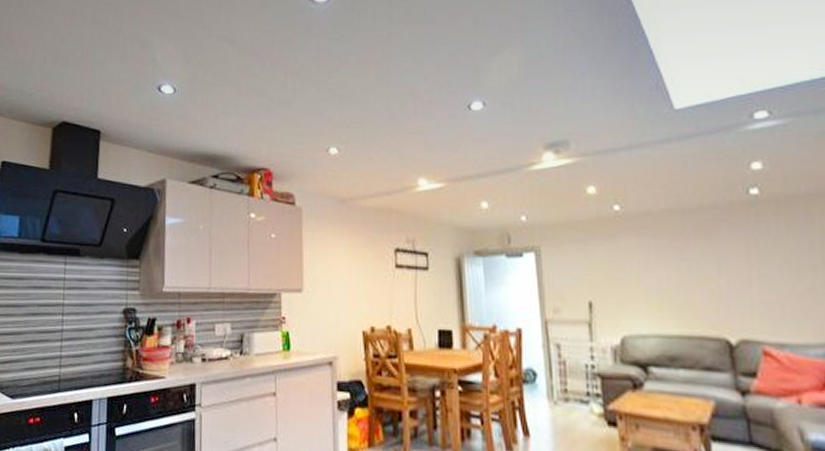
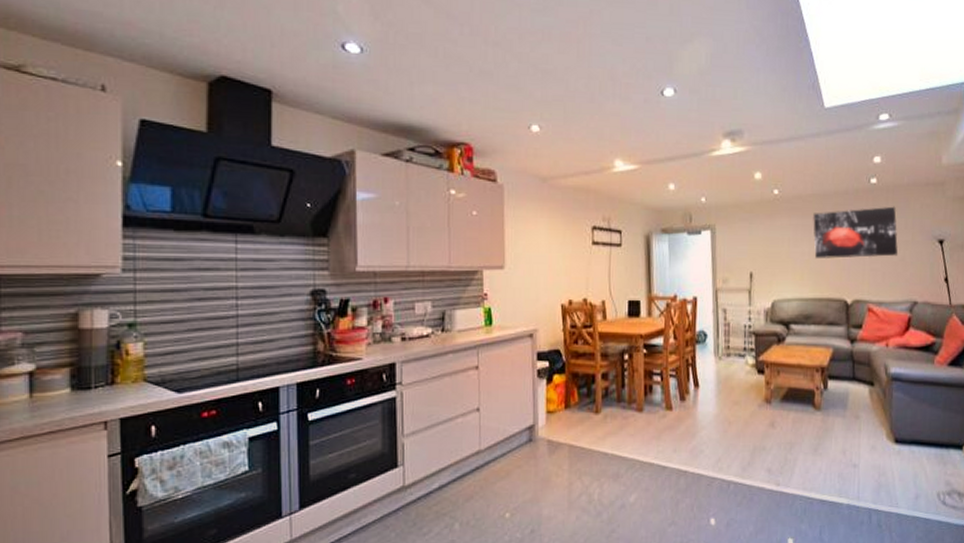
wall art: none [670,222,802,287] -> present [813,206,898,259]

